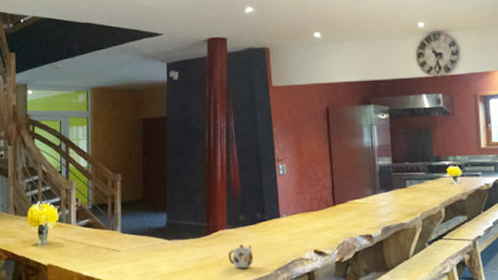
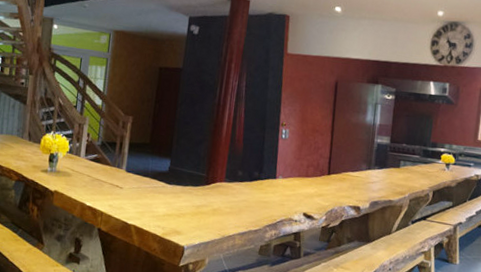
mug: present [228,244,254,269] -> none [222,198,246,221]

